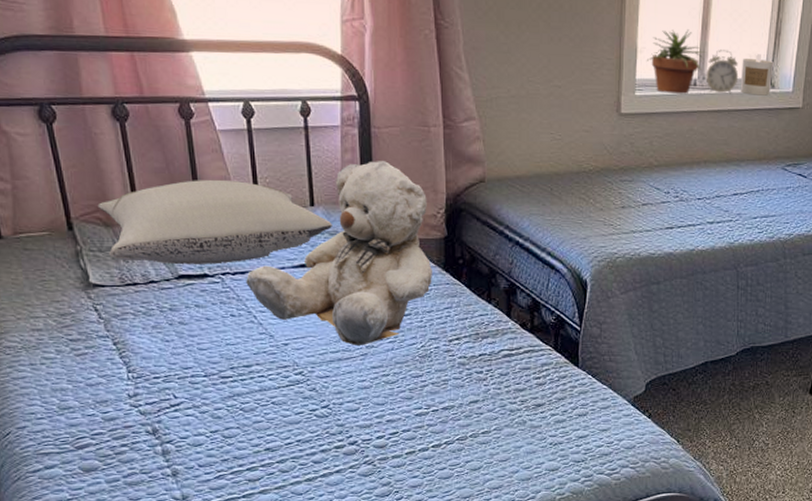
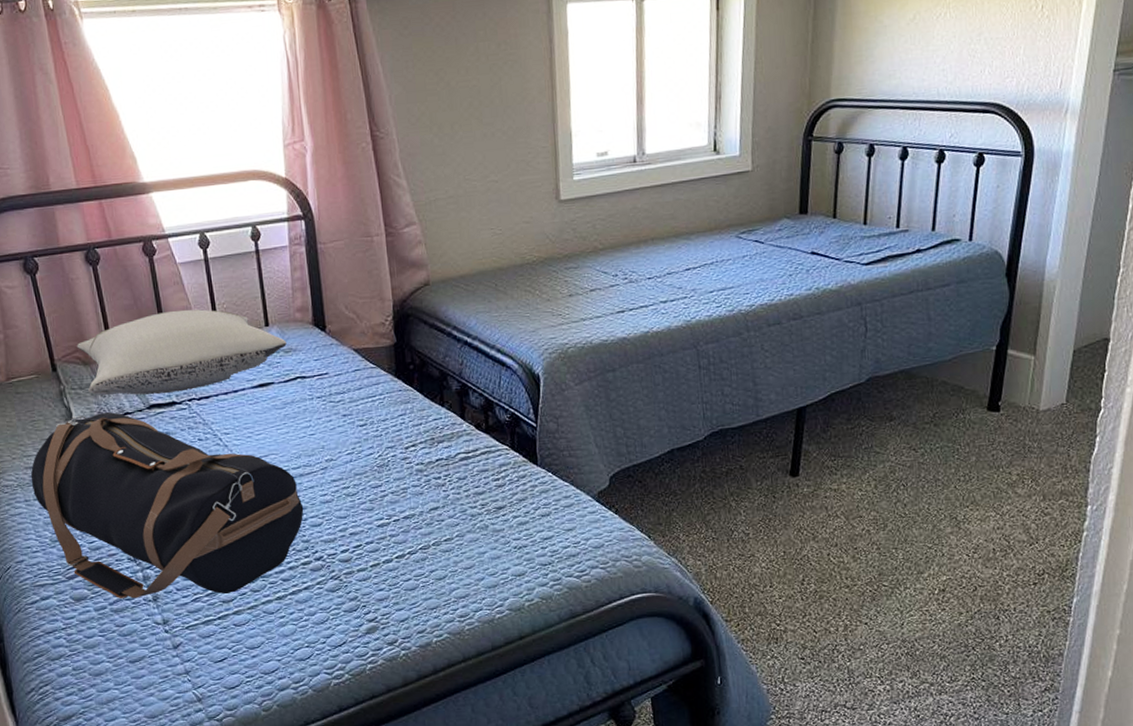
duffel bag: none [37,278,340,473] -> present [30,412,304,599]
teddy bear: present [246,161,432,345] -> none [210,275,385,460]
potted plant: present [646,29,706,95] -> none [582,106,643,174]
alarm clock: present [705,49,739,94] -> none [645,121,681,167]
candle: present [740,54,774,96] -> none [682,121,717,165]

